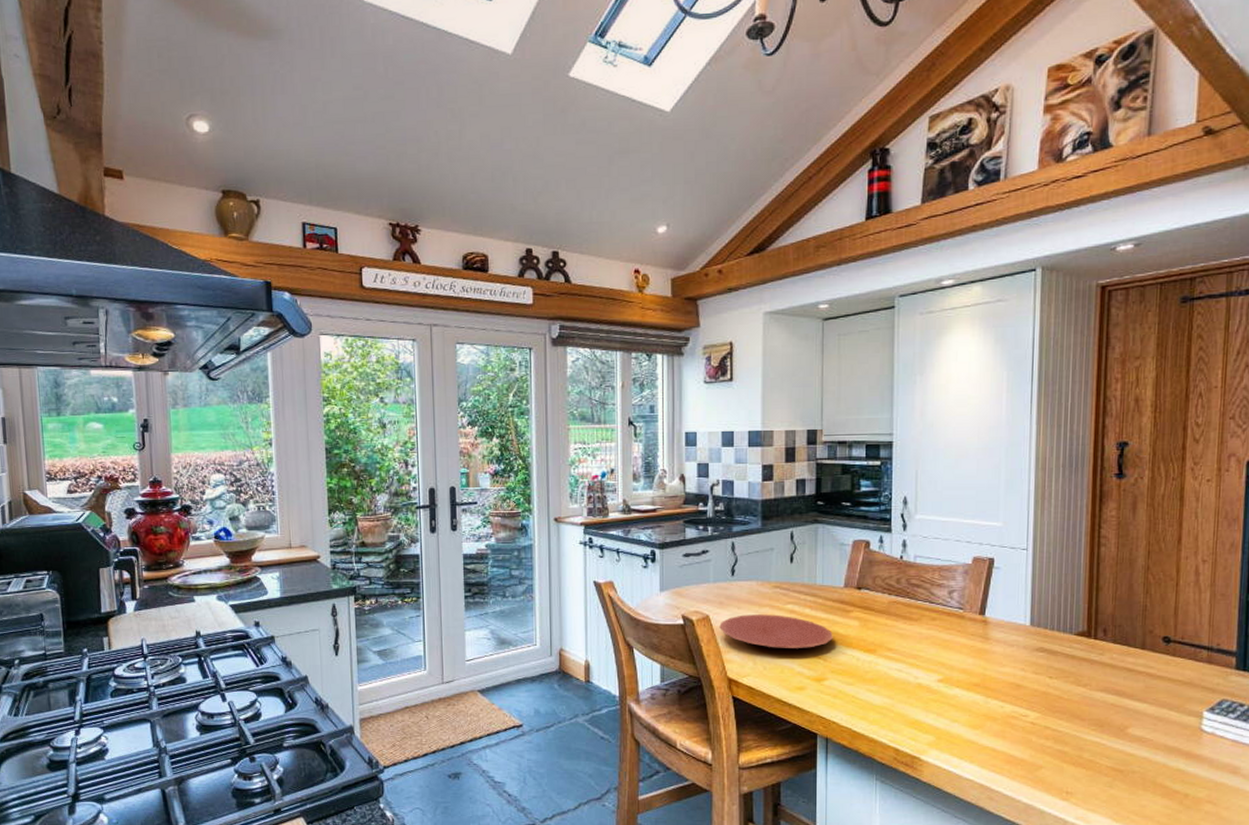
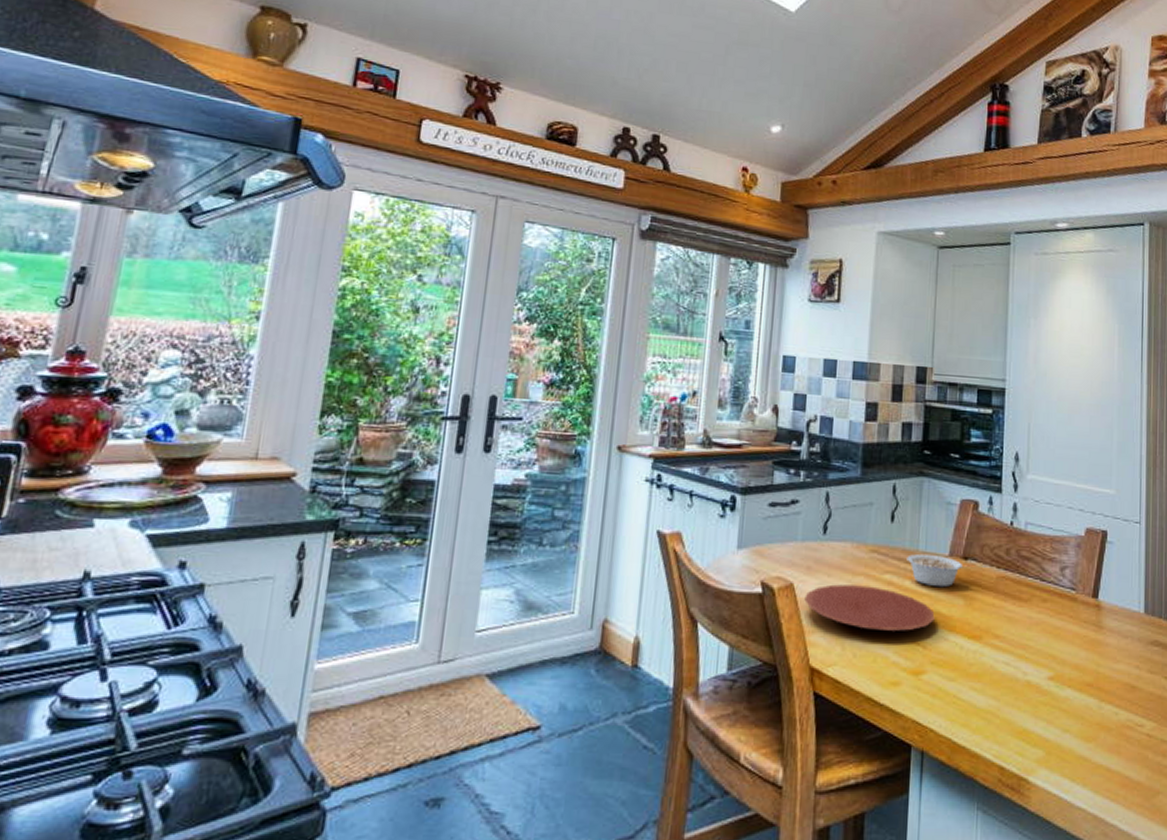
legume: none [806,586,864,613] -> present [907,553,971,588]

